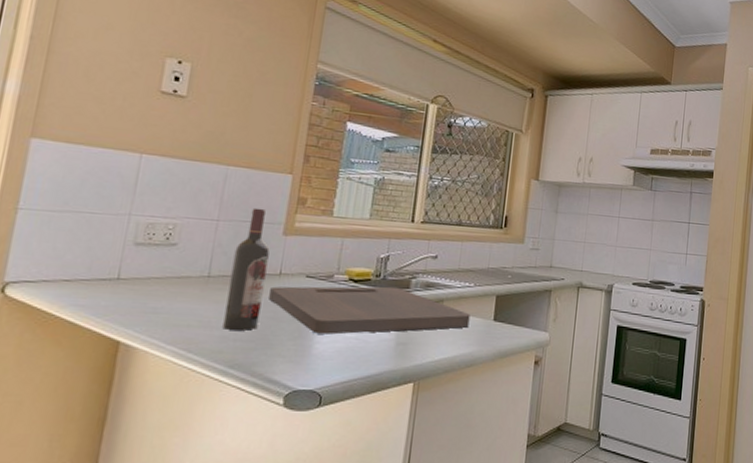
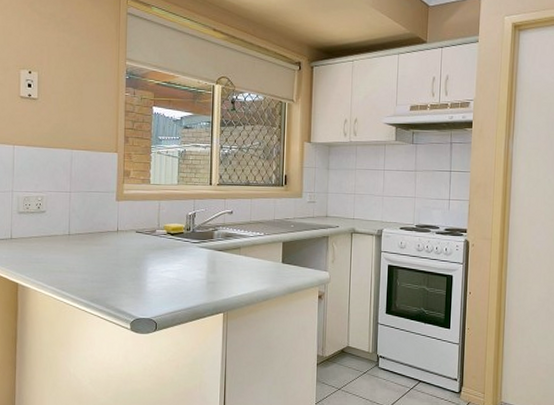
wine bottle: present [223,207,270,331] -> none [83,181,108,274]
cutting board: present [269,286,471,335] -> none [112,237,263,276]

